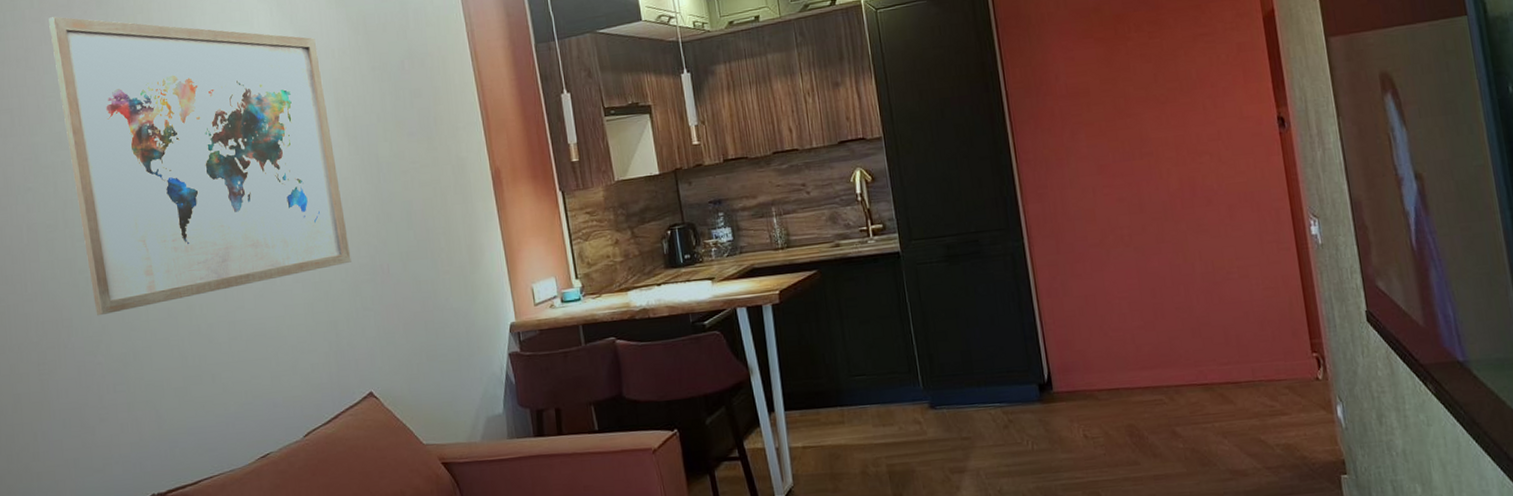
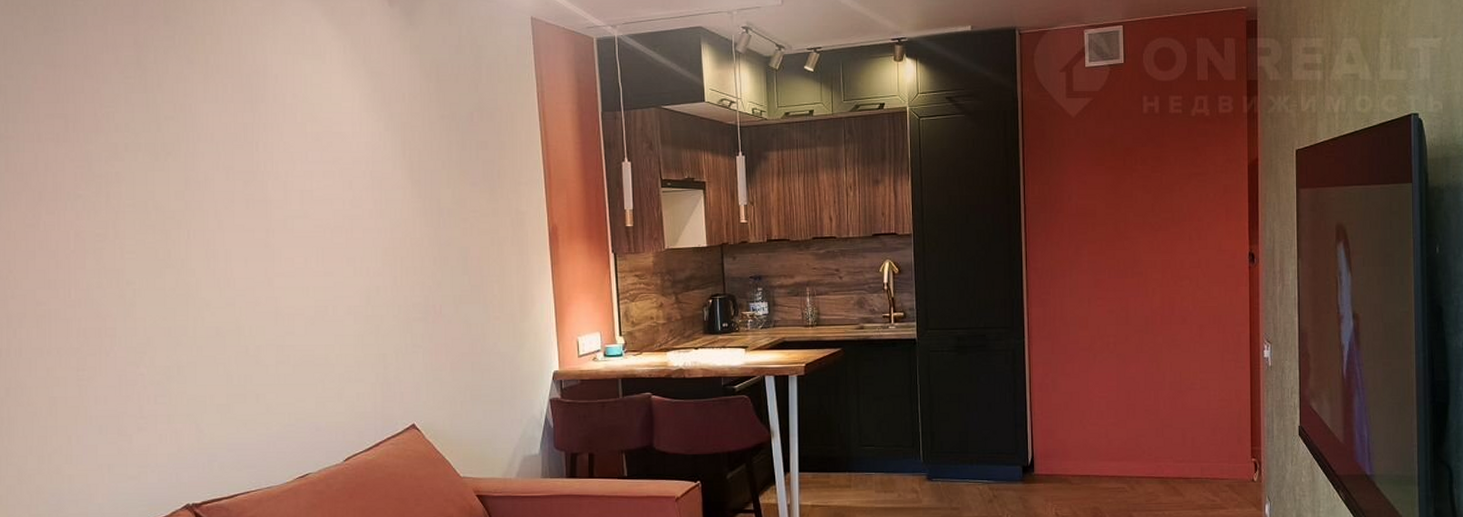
wall art: present [49,16,351,316] -> none [112,27,405,328]

